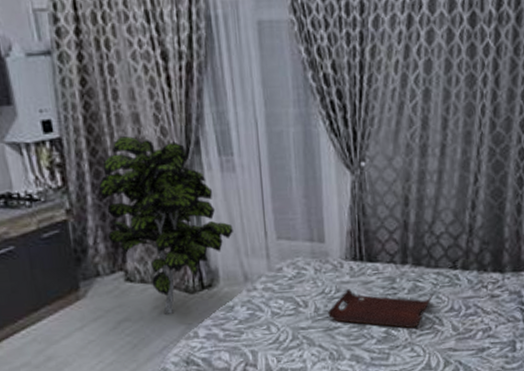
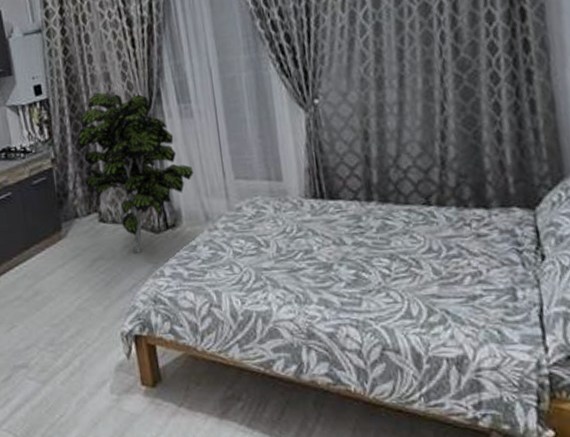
serving tray: present [328,289,432,328] -> none [291,228,406,270]

